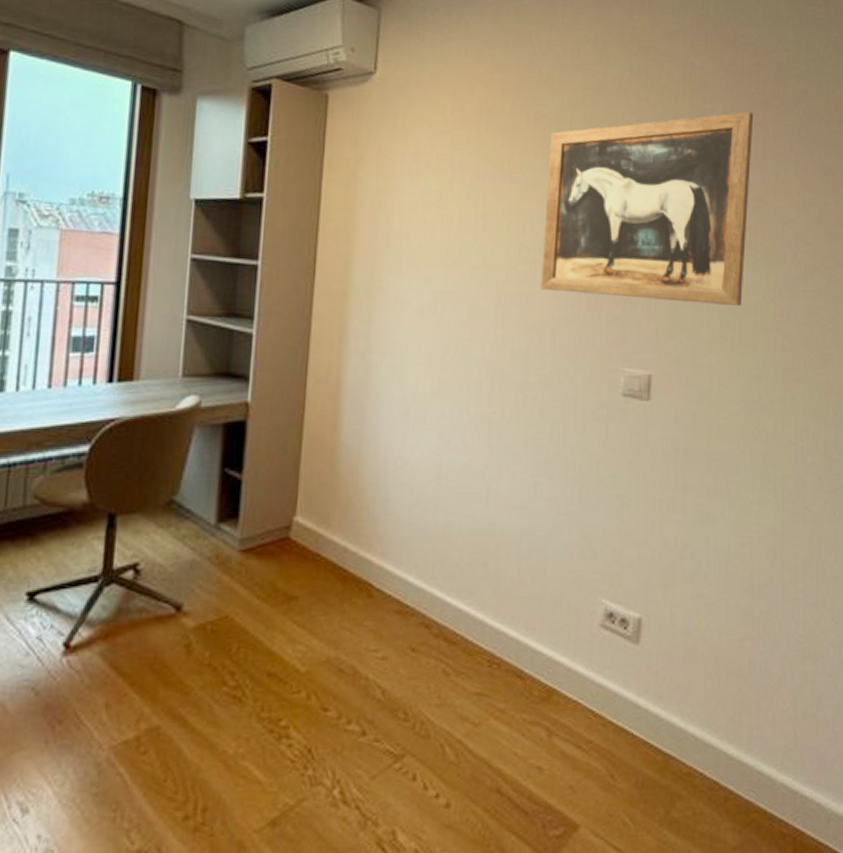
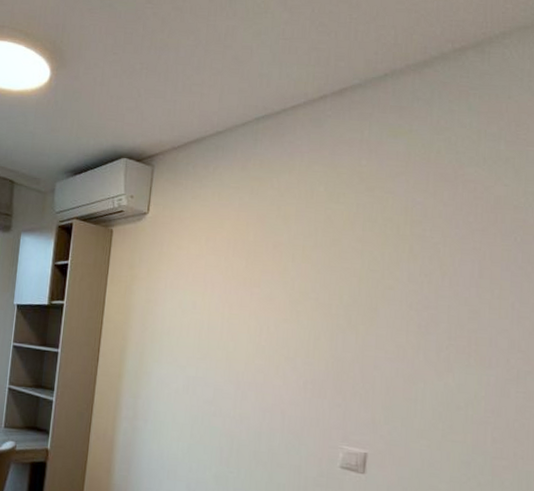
wall art: present [541,111,754,306] -> none [273,238,471,401]

